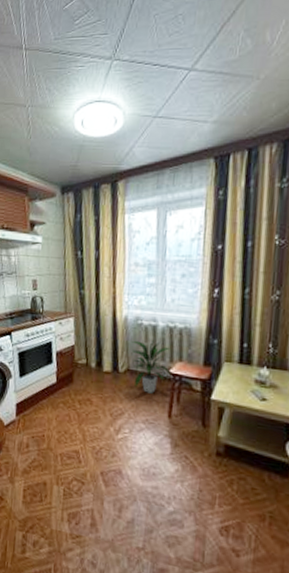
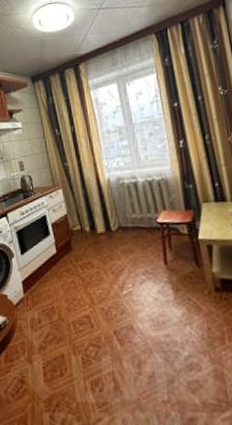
indoor plant: present [132,339,171,394] -> none [118,195,159,246]

